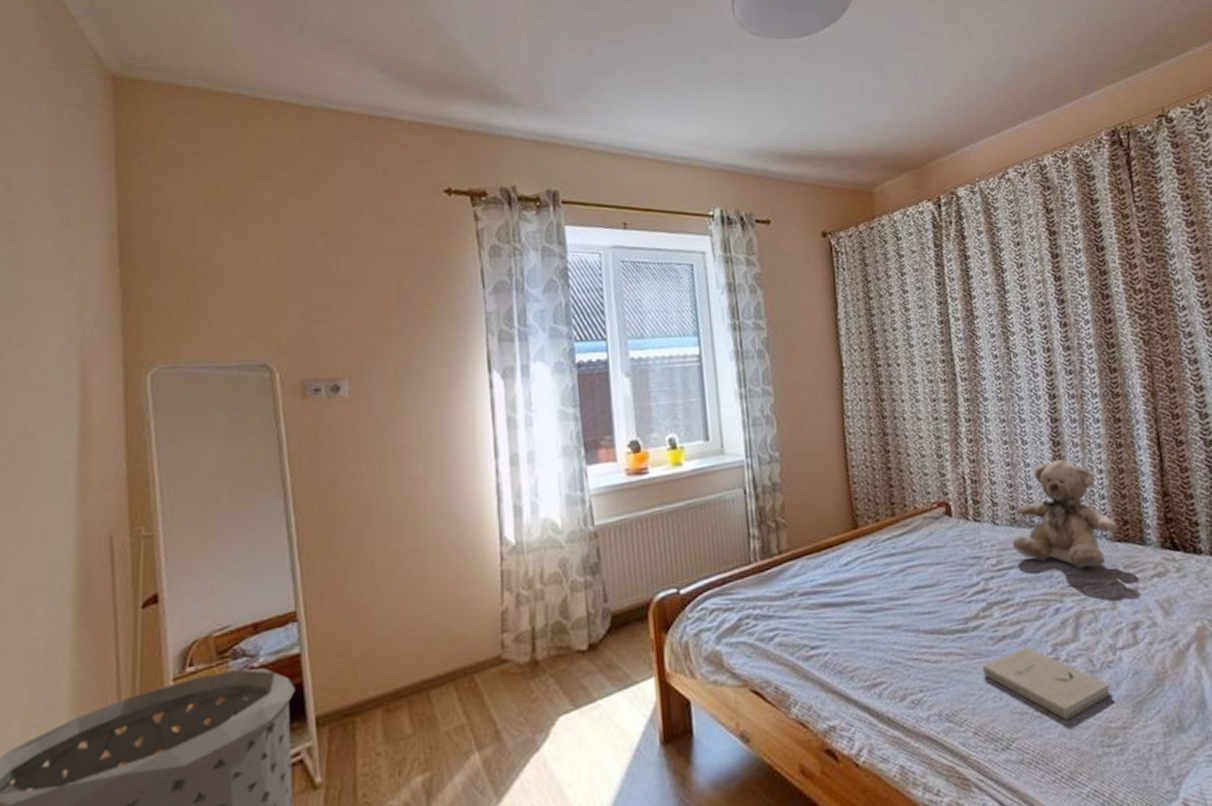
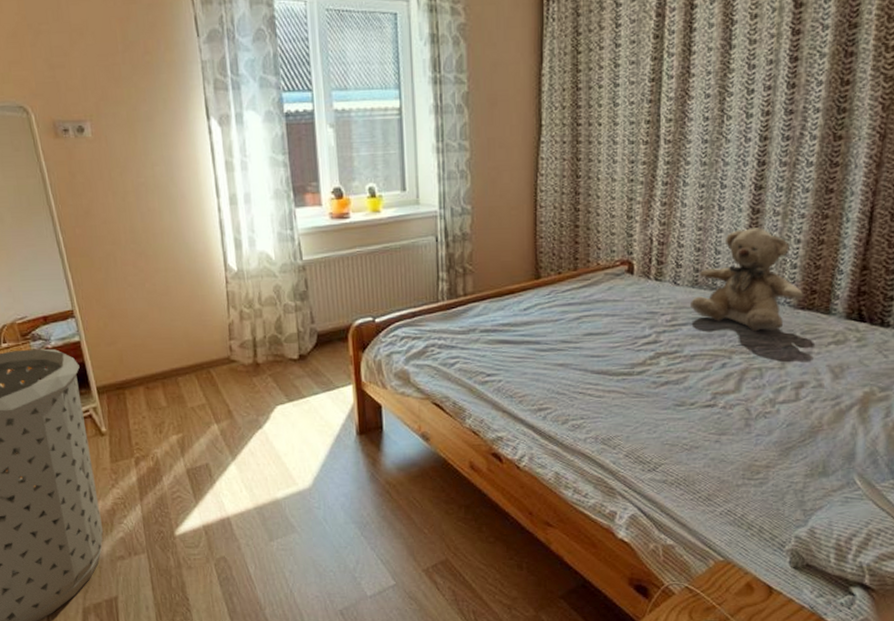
book: present [983,646,1112,720] -> none [642,392,763,455]

